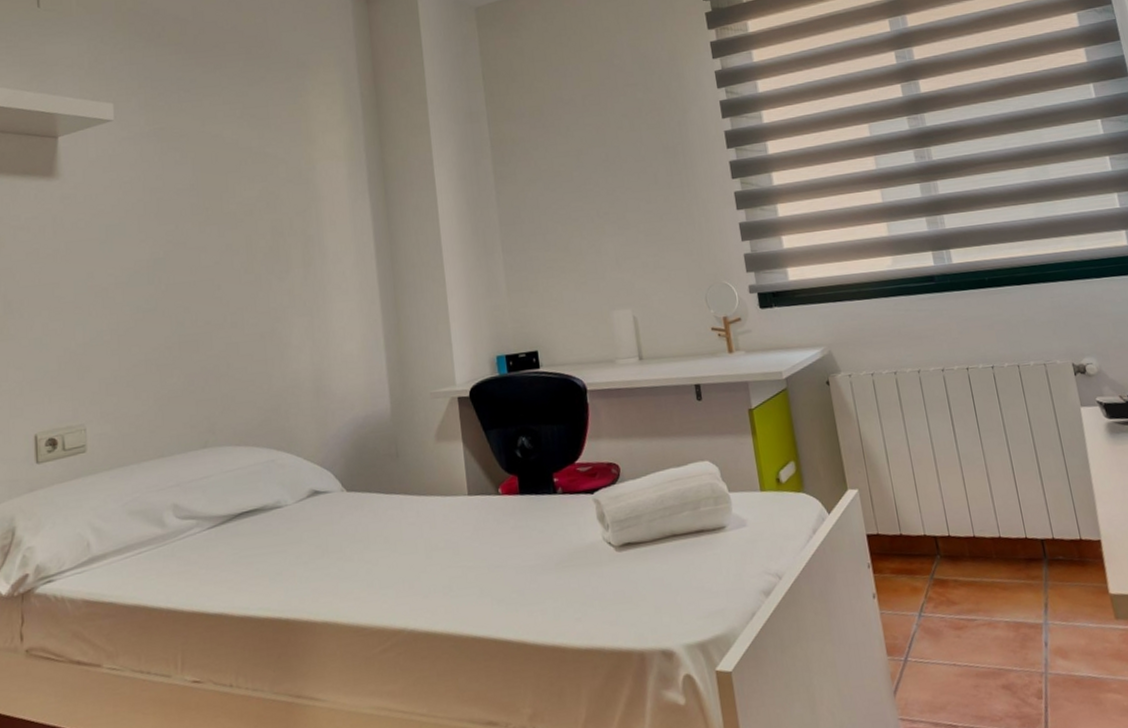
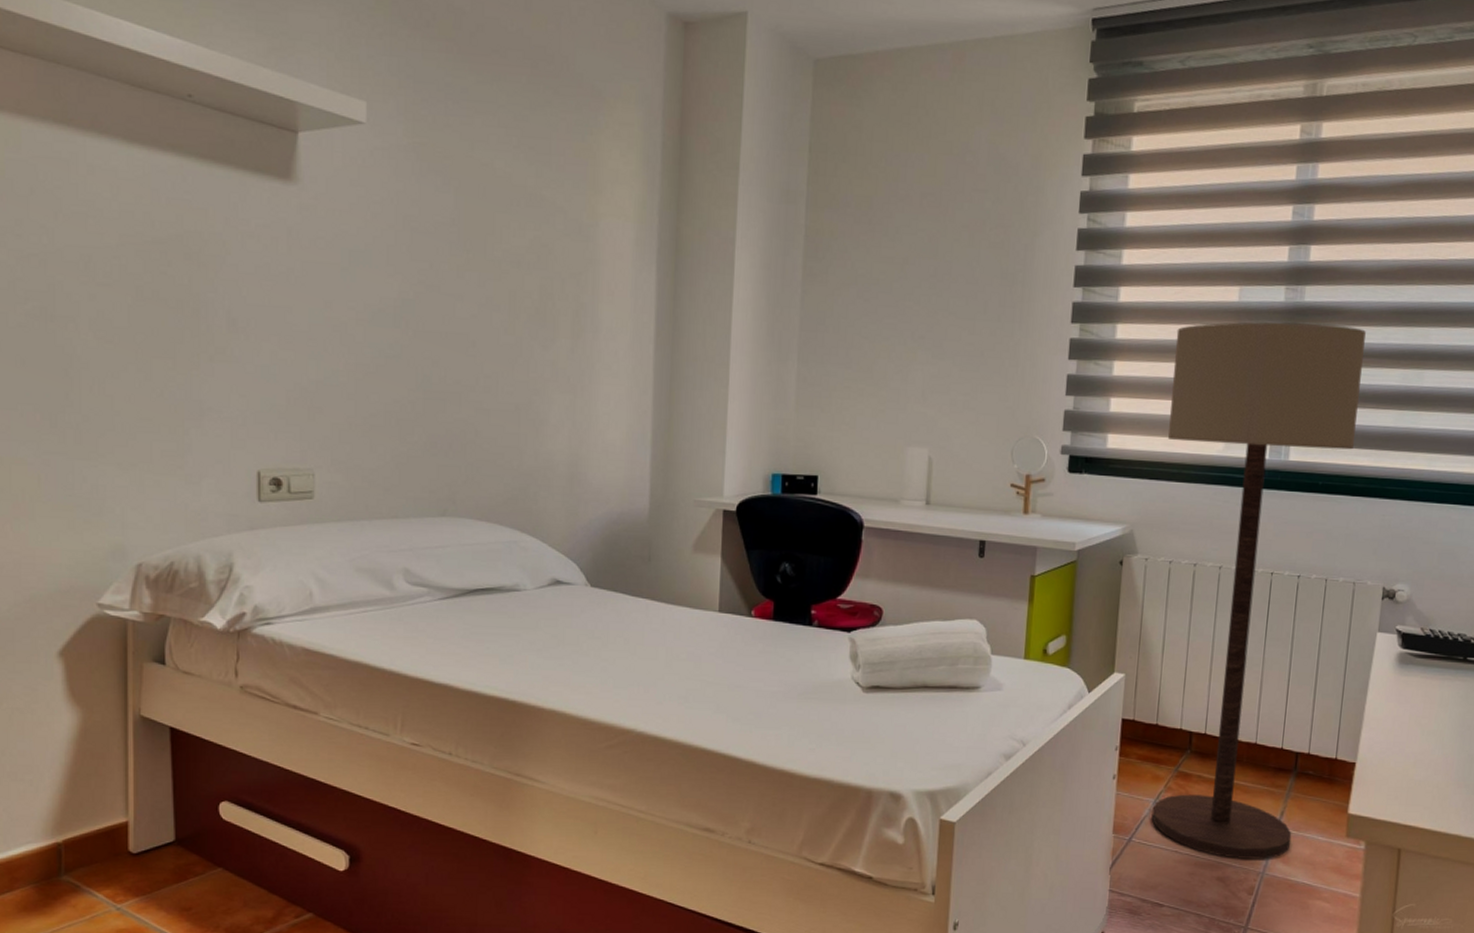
floor lamp: none [824,140,1064,663] -> present [1151,322,1366,859]

